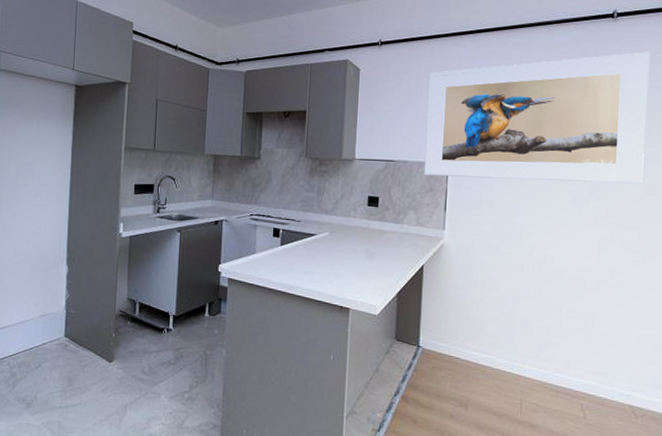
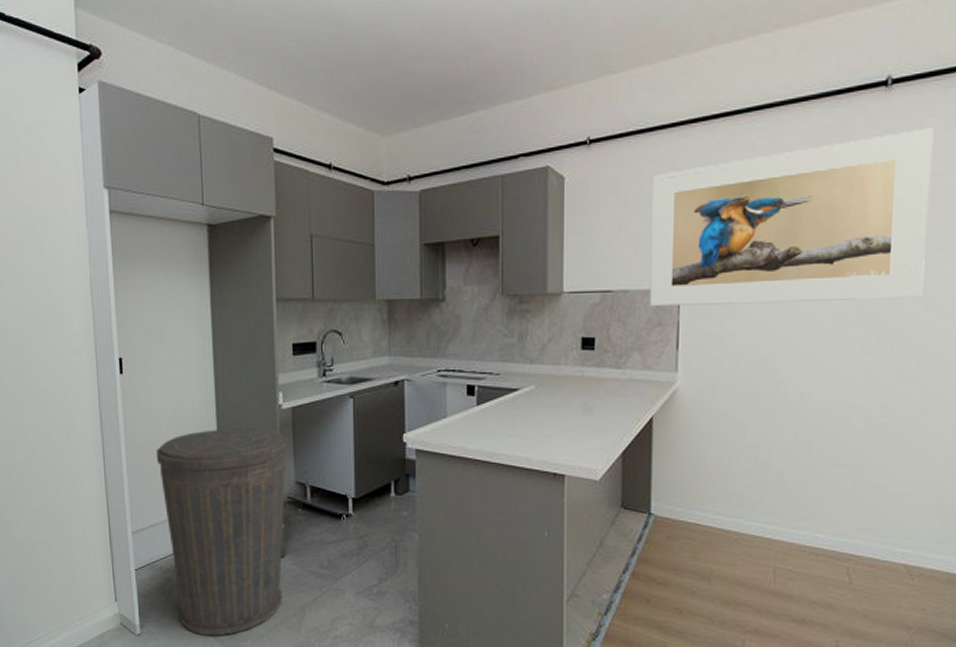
trash can: none [14,249,123,427] -> present [155,428,287,636]

